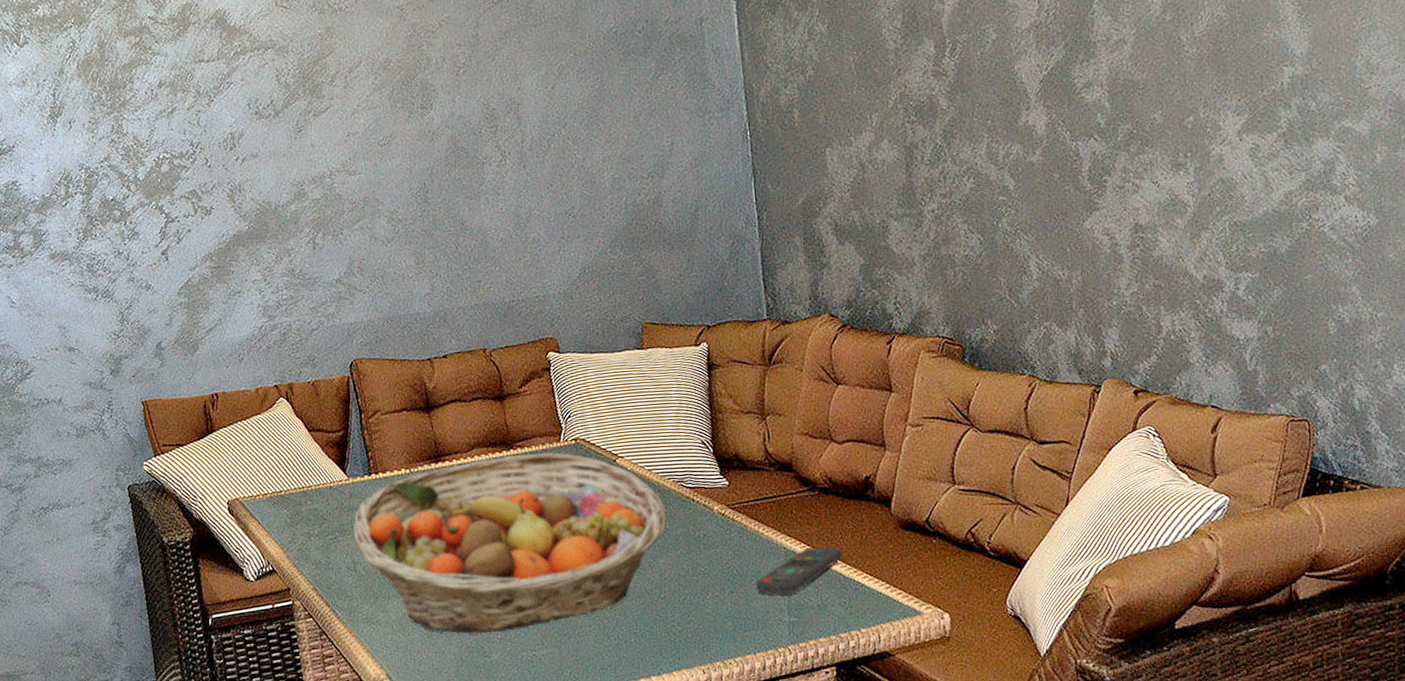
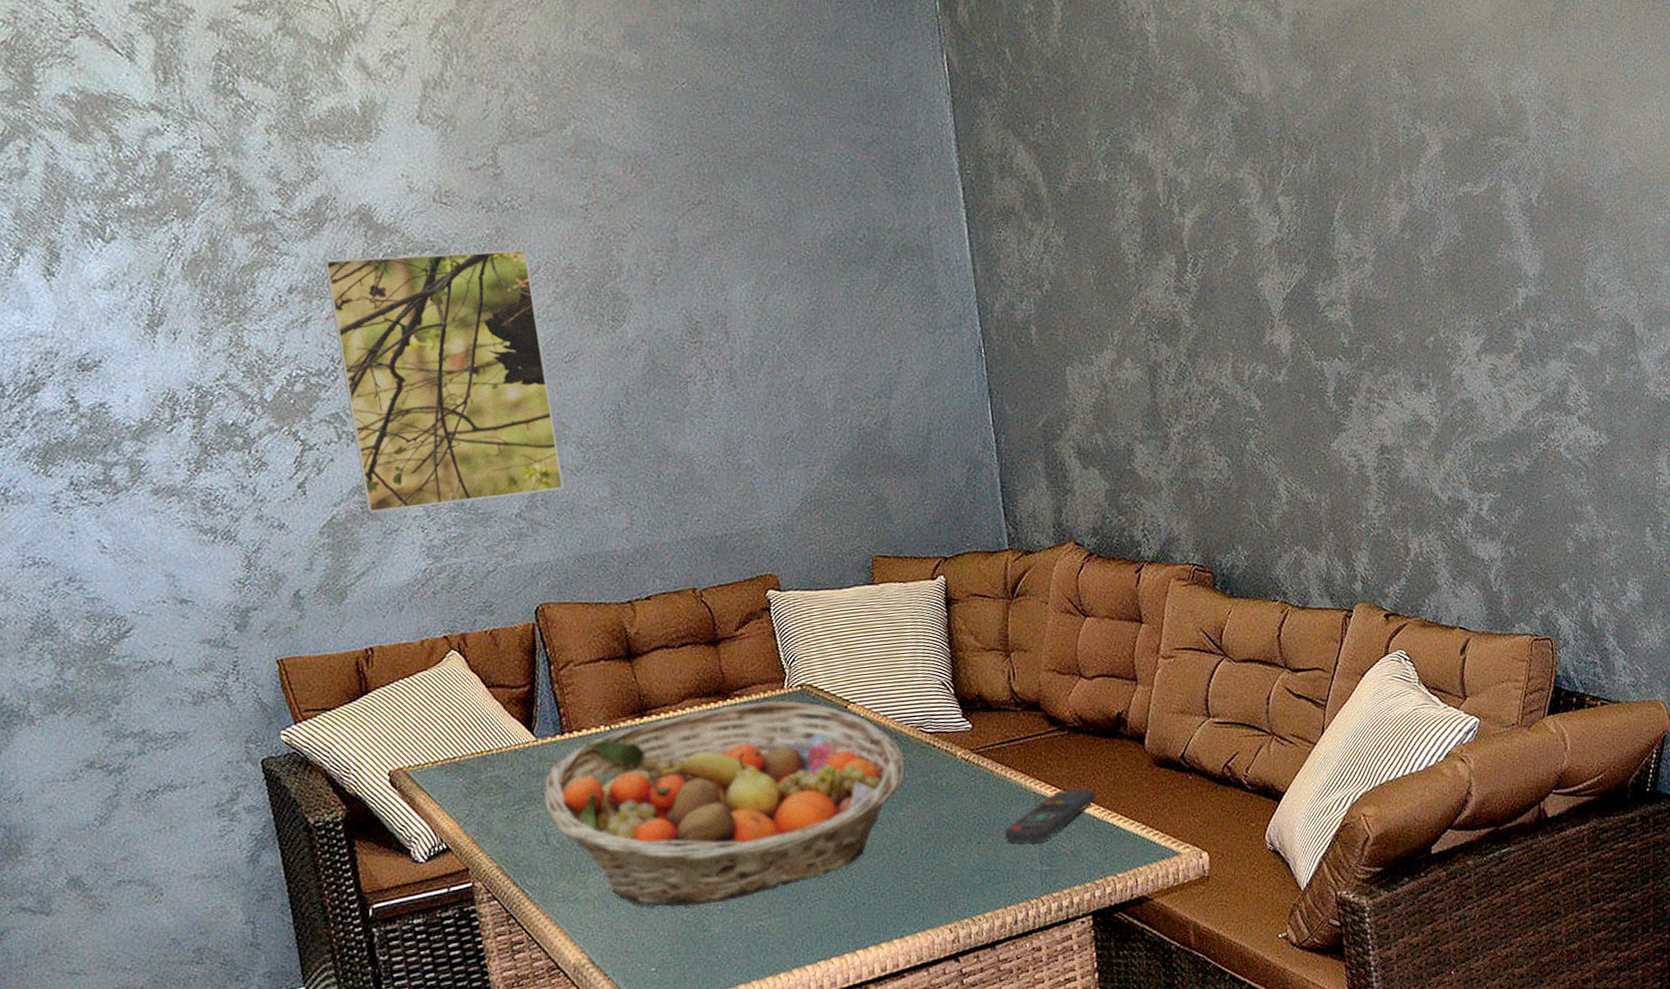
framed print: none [186,46,377,277] -> present [323,249,564,513]

